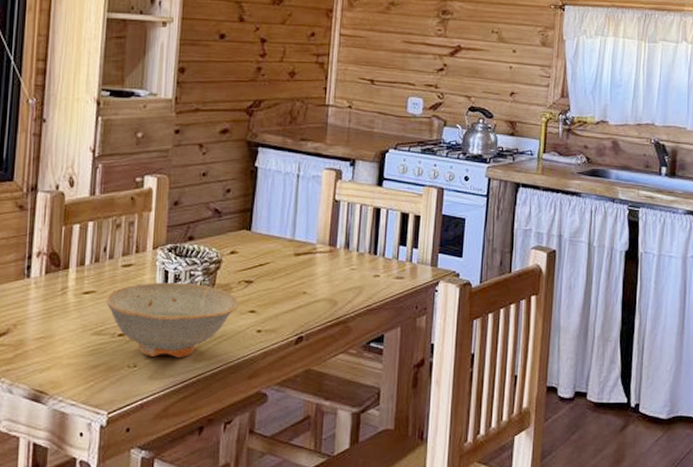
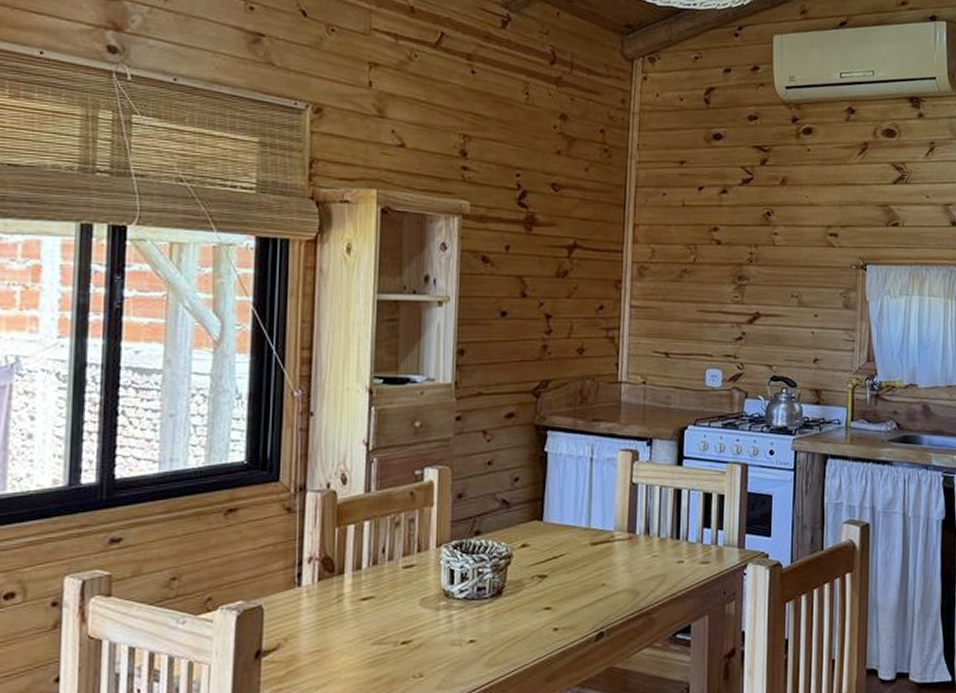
dish: present [106,282,239,358] -> none [387,581,533,664]

